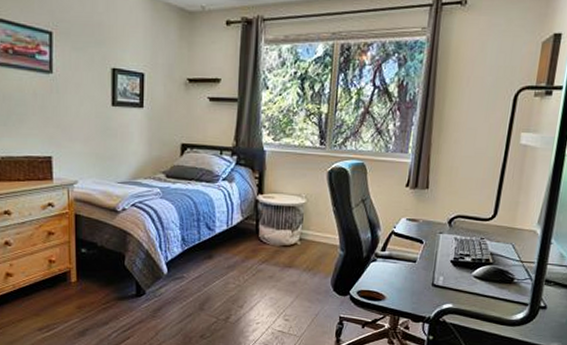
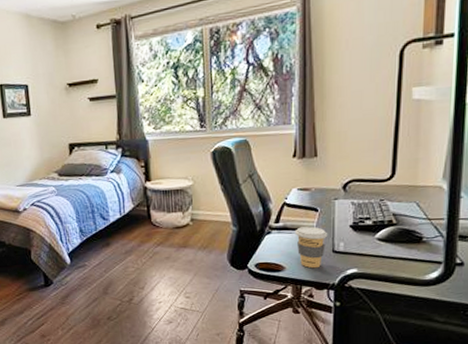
coffee cup: none [399,257,430,301] -> present [295,226,328,269]

